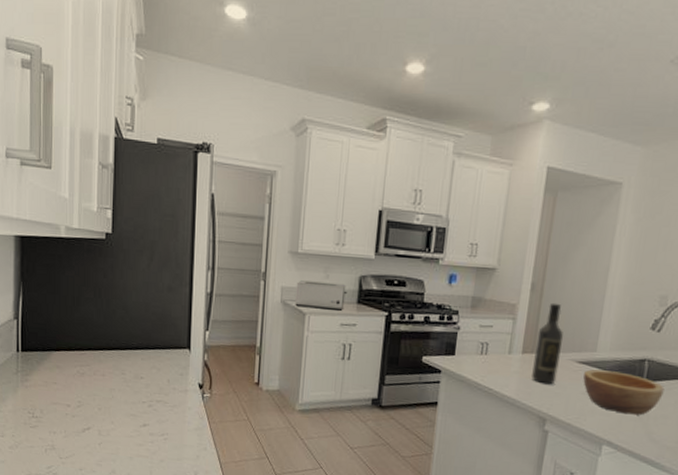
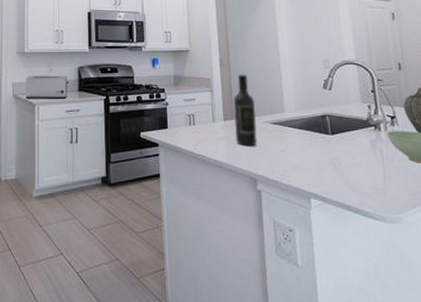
bowl: present [583,369,665,415] -> none [279,128,349,166]

